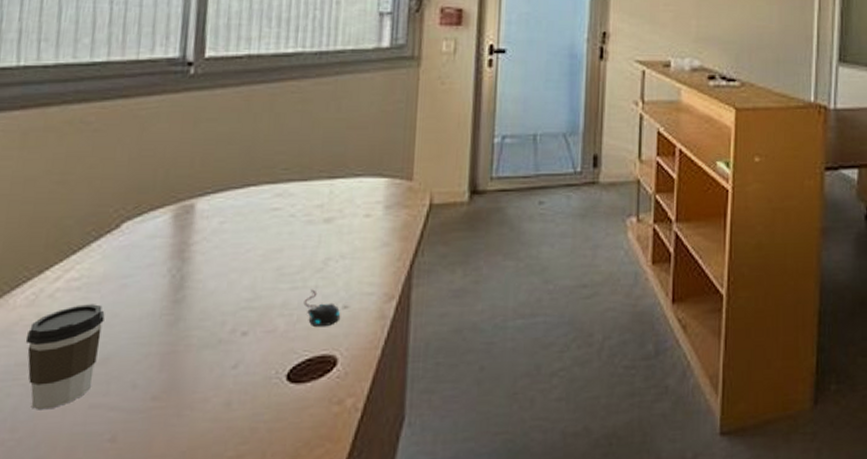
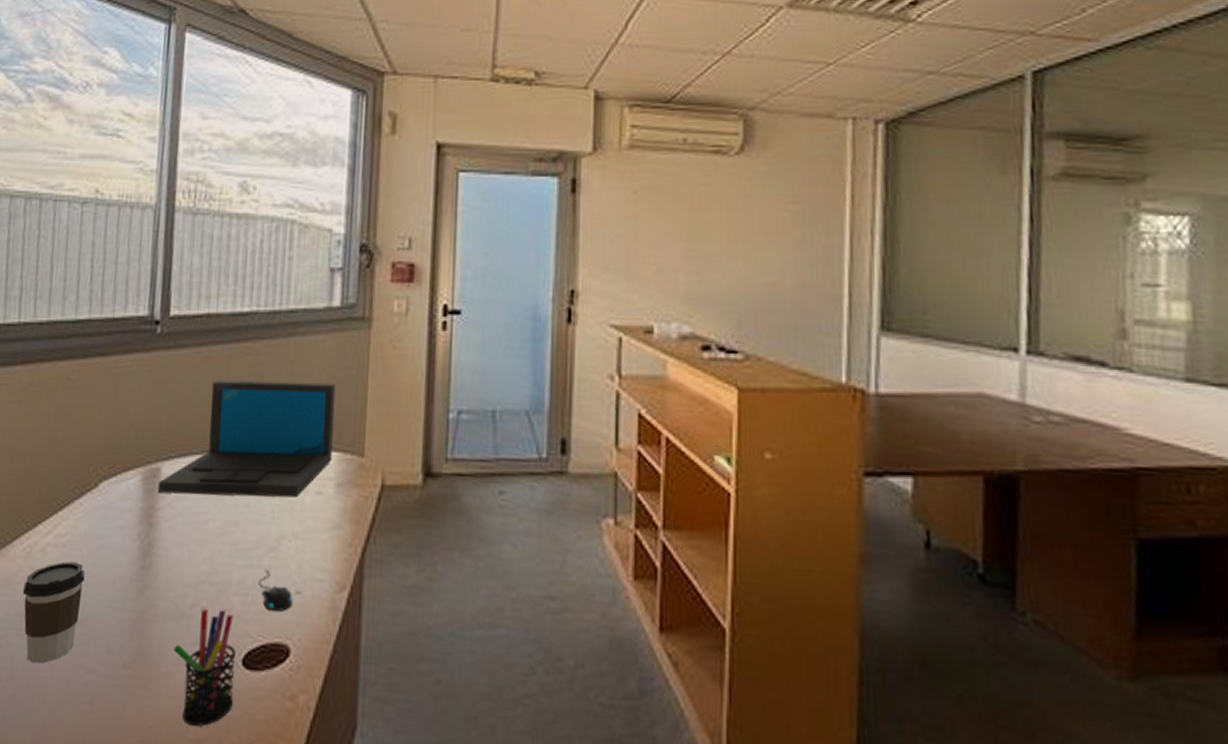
laptop: none [191,116,385,228] -> present [157,379,336,498]
pen holder: none [211,331,280,443] -> present [174,609,236,726]

